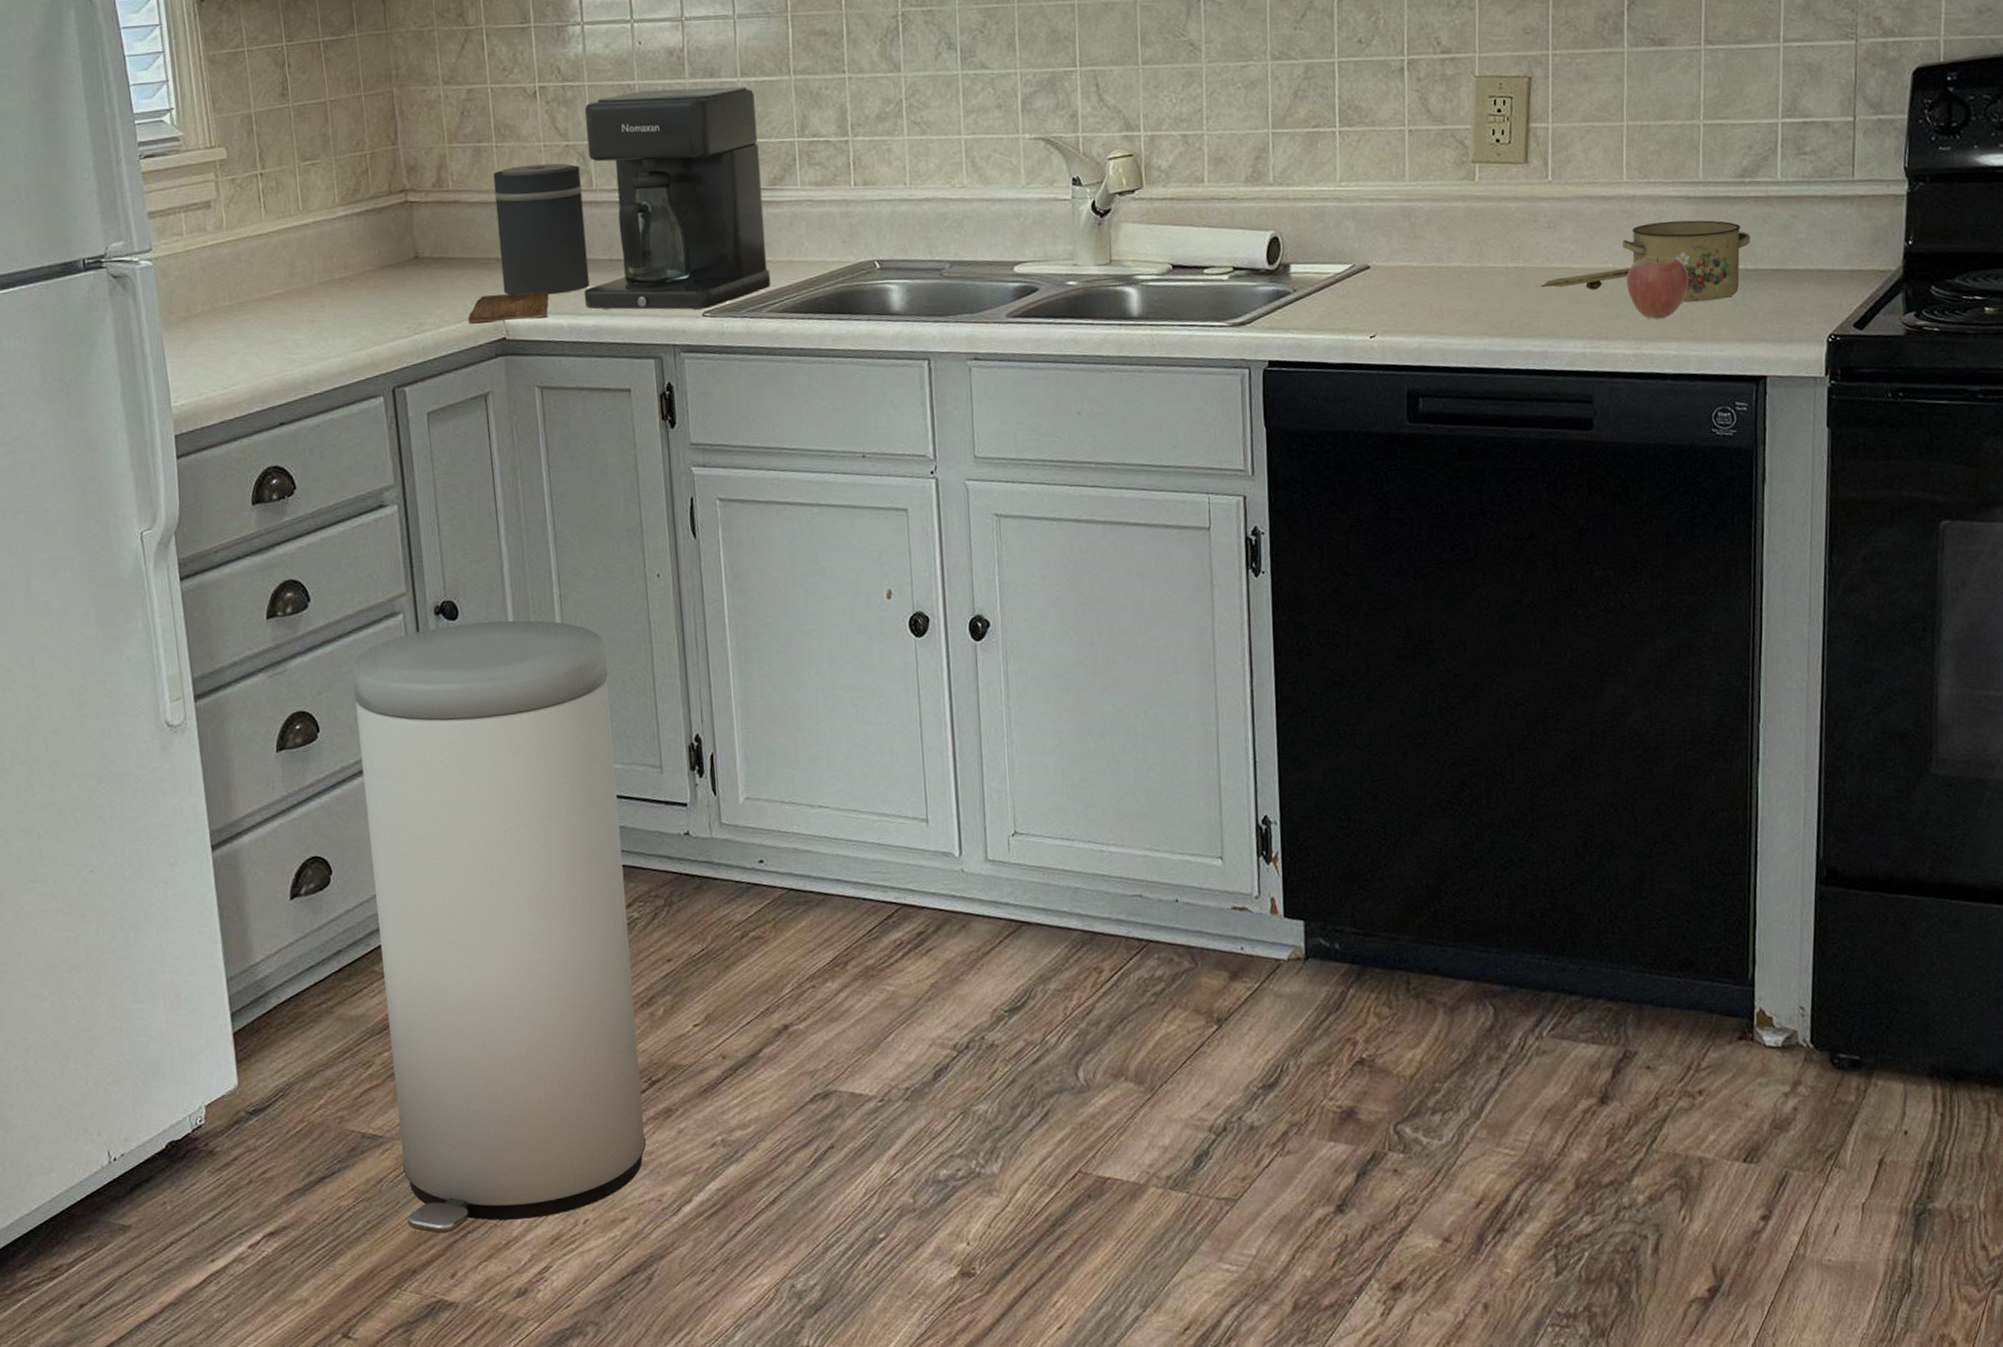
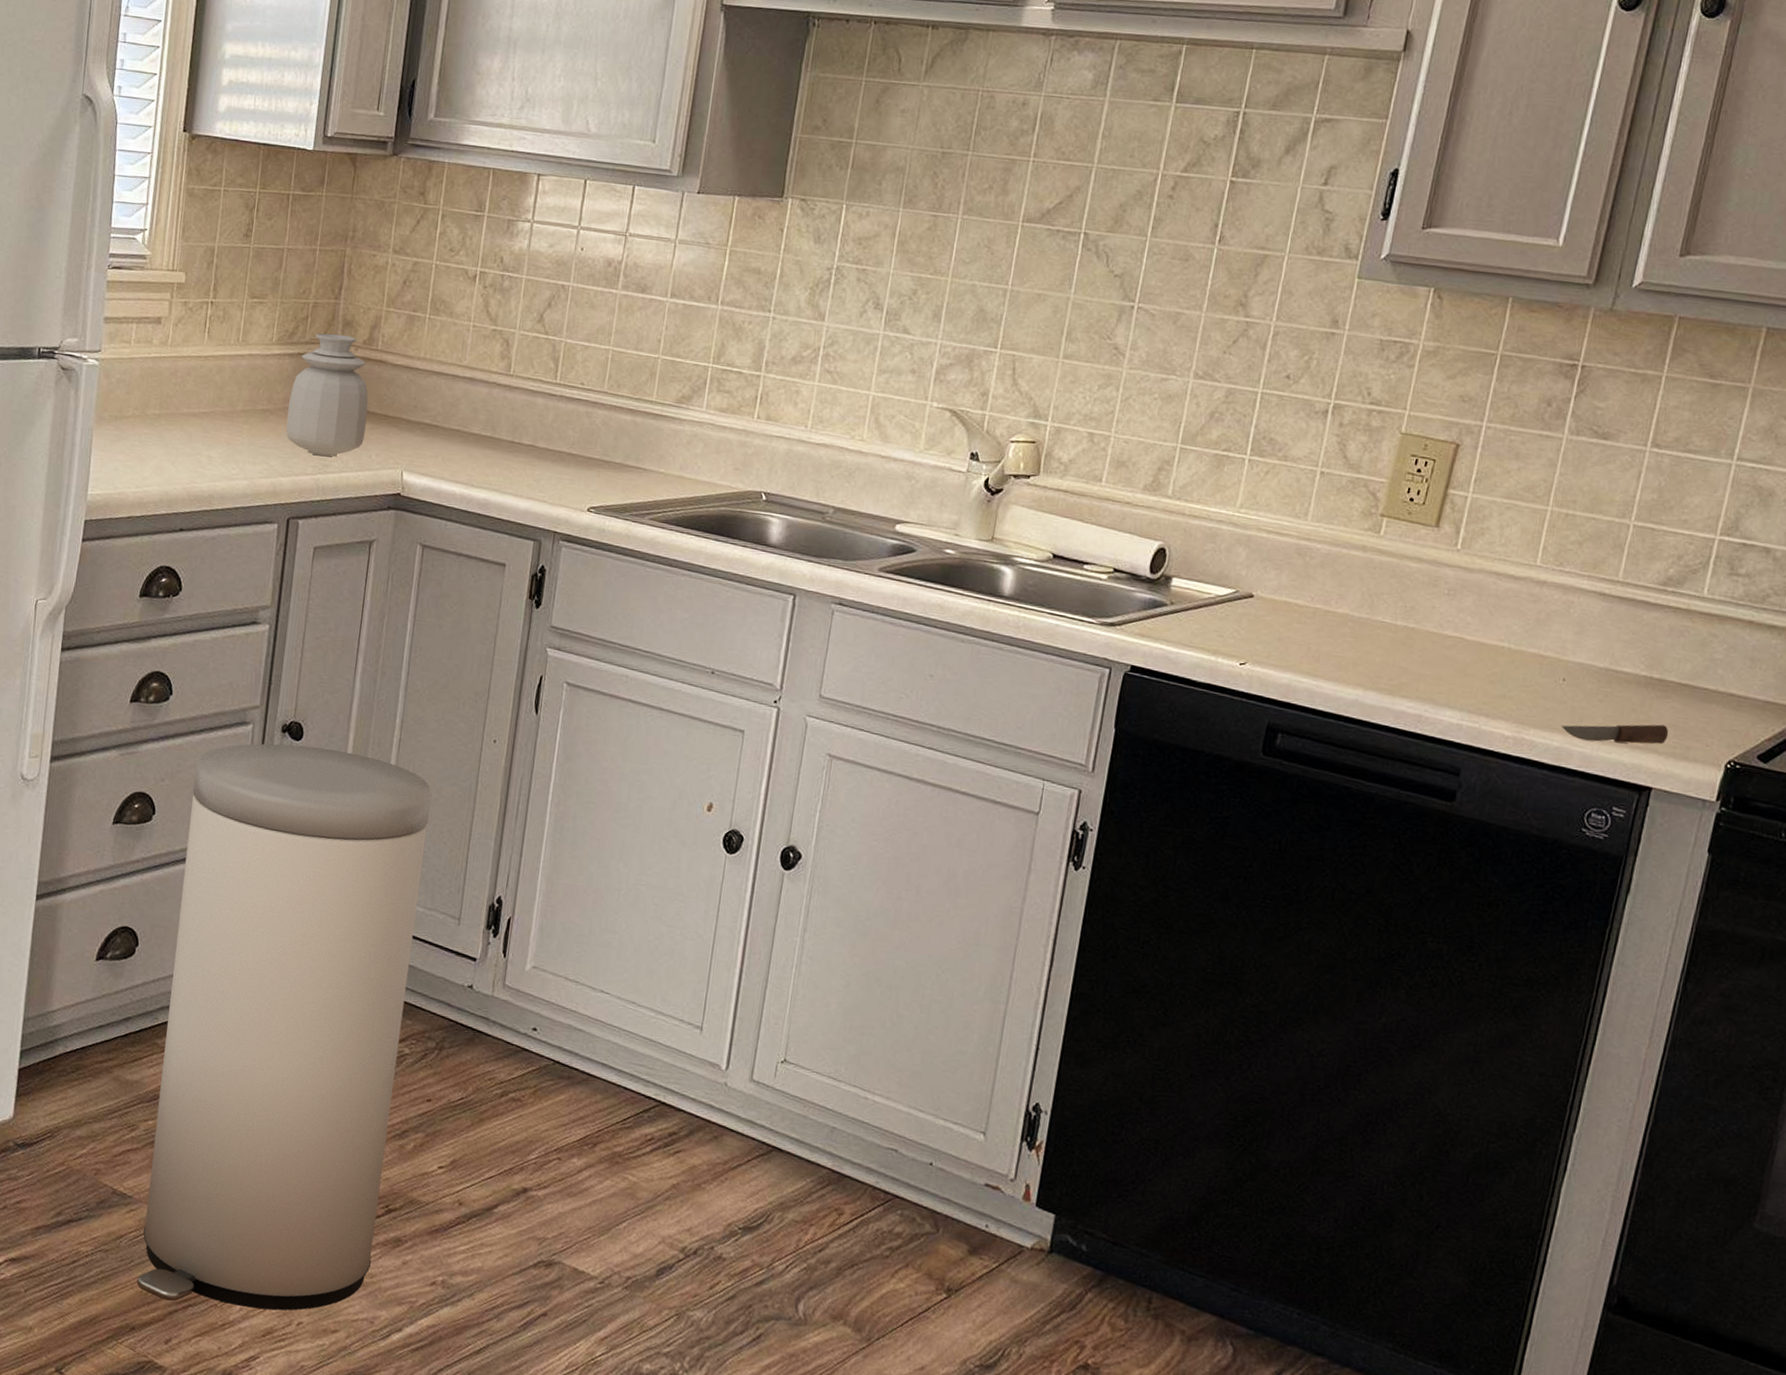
jar: none [366,181,456,316] -> present [286,333,368,457]
cutting board: present [467,291,550,324] -> none [369,451,449,483]
cylinder: present [493,163,590,295] -> none [407,339,502,465]
coffee maker: present [584,86,771,311] -> none [479,292,680,505]
cooking pot: present [1541,220,1750,303] -> none [1428,611,1662,702]
fruit: present [1627,243,1689,319] -> none [1519,632,1588,709]
knife: none [1675,313,1772,344] -> present [1561,724,1669,744]

